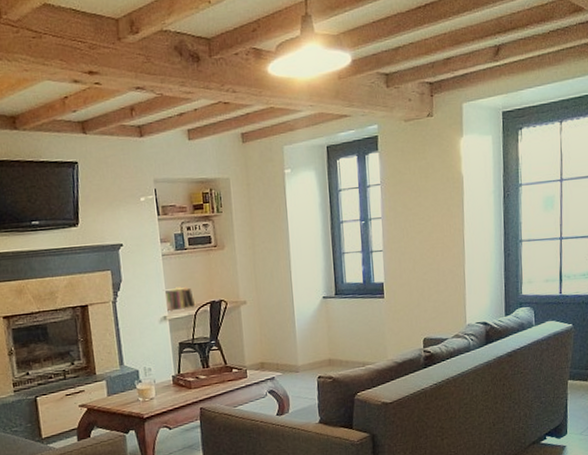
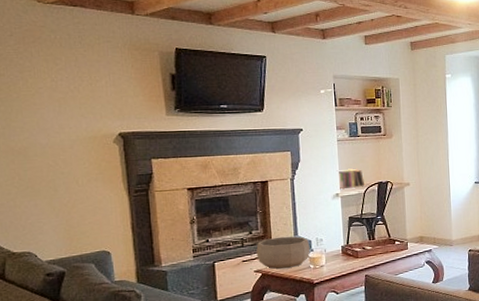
decorative bowl: none [79,366,138,403] -> present [256,236,310,269]

